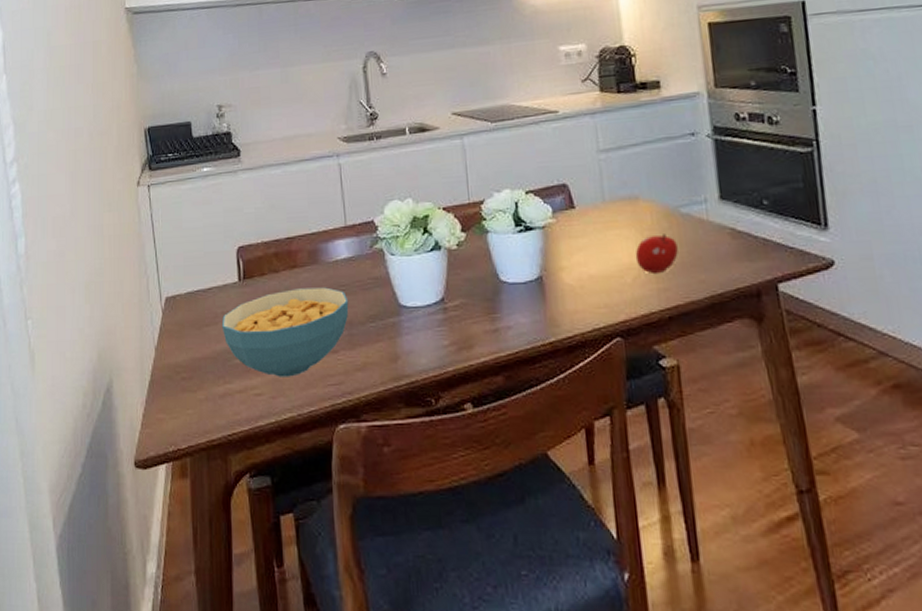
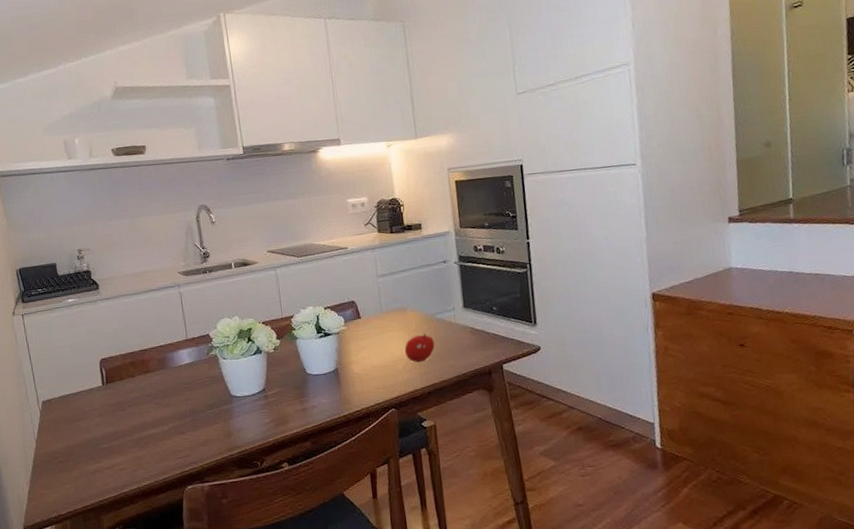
cereal bowl: present [221,287,349,377] -> none [90,386,192,455]

